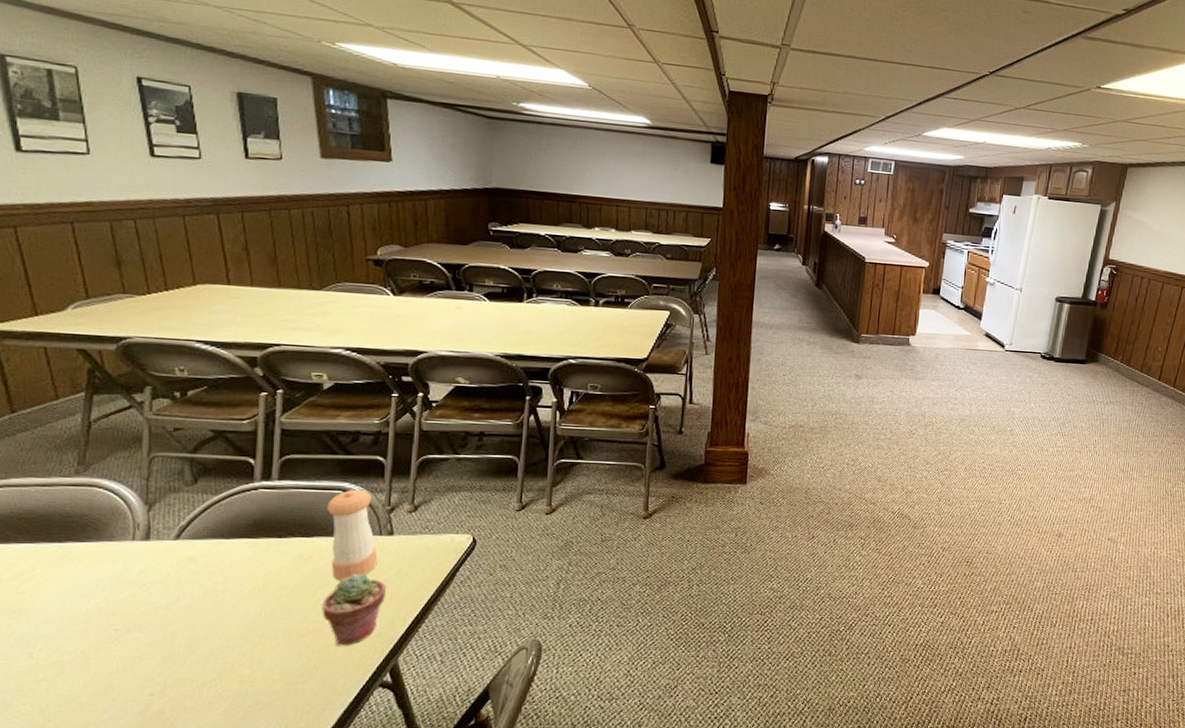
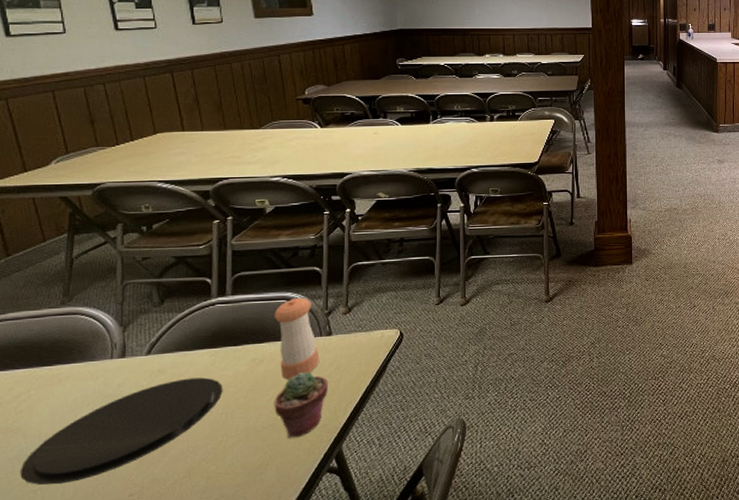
plate: none [21,570,263,676] -> present [20,377,223,485]

